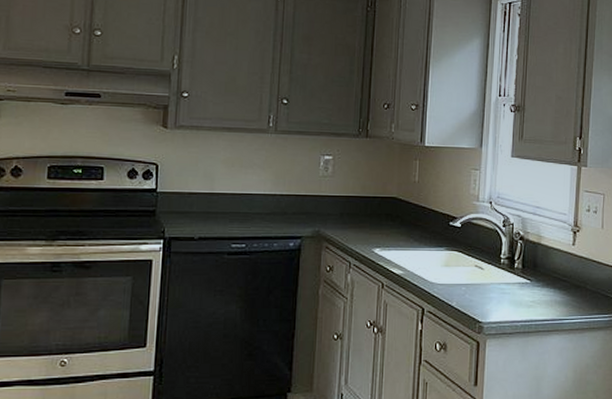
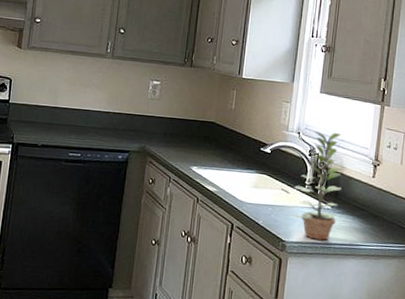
plant: none [487,199,540,318] -> present [291,131,342,240]

